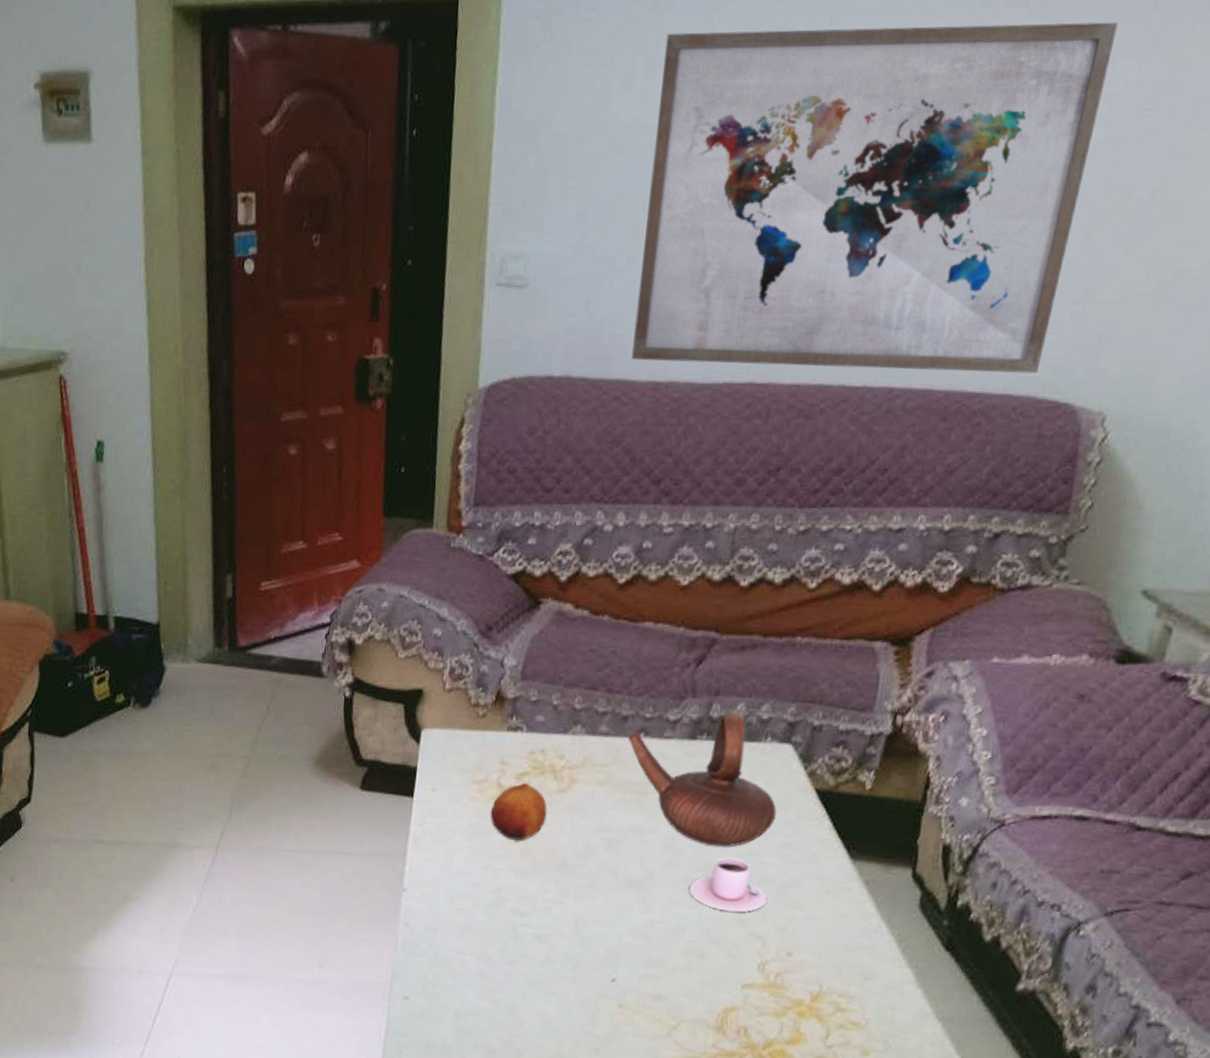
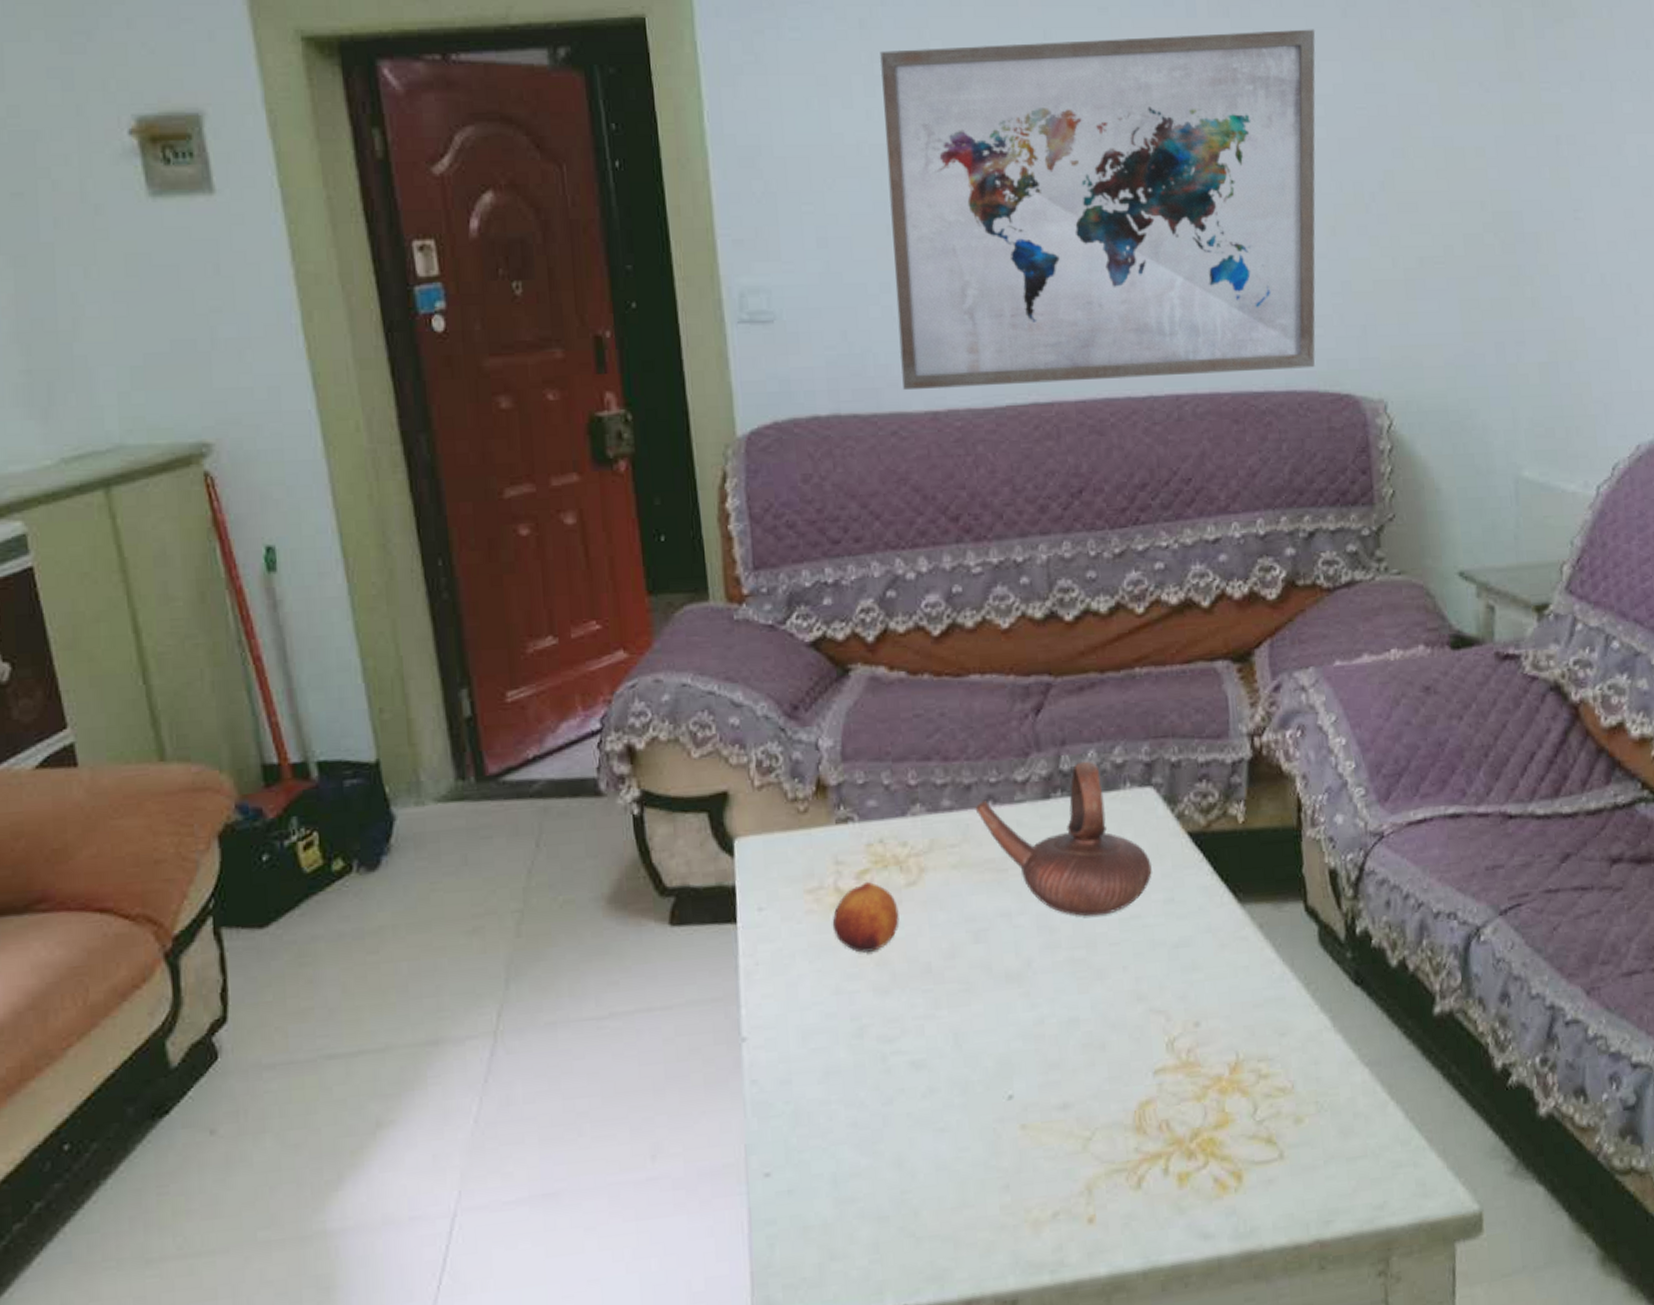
teacup: present [689,857,768,913] -> none [1074,926,1162,989]

